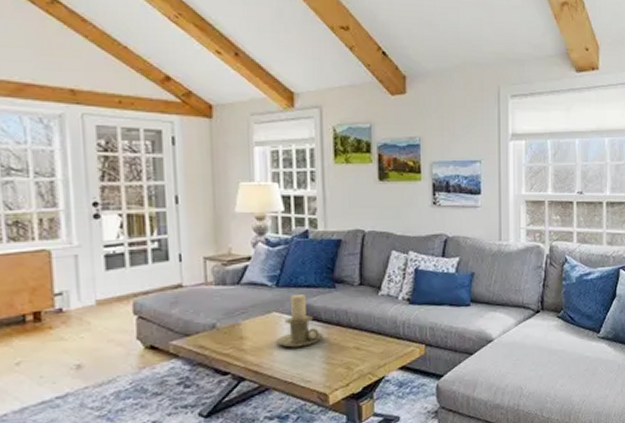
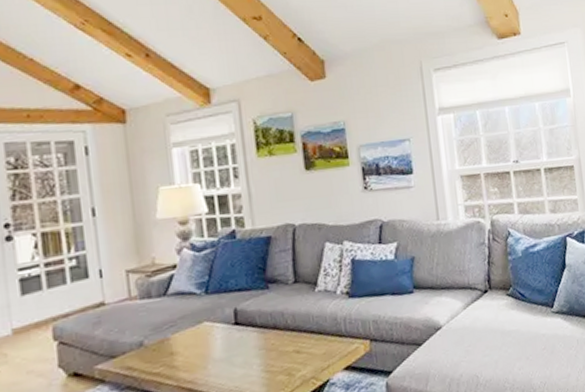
candle holder: present [275,295,323,348] -> none [208,299,260,360]

